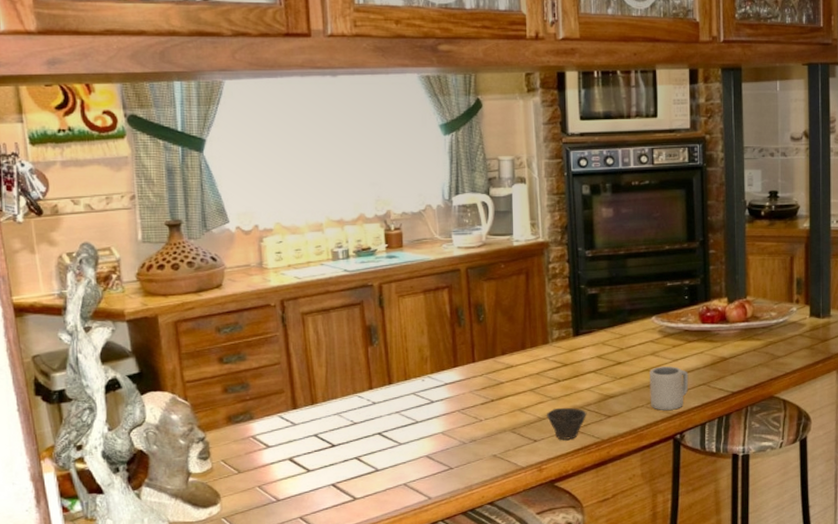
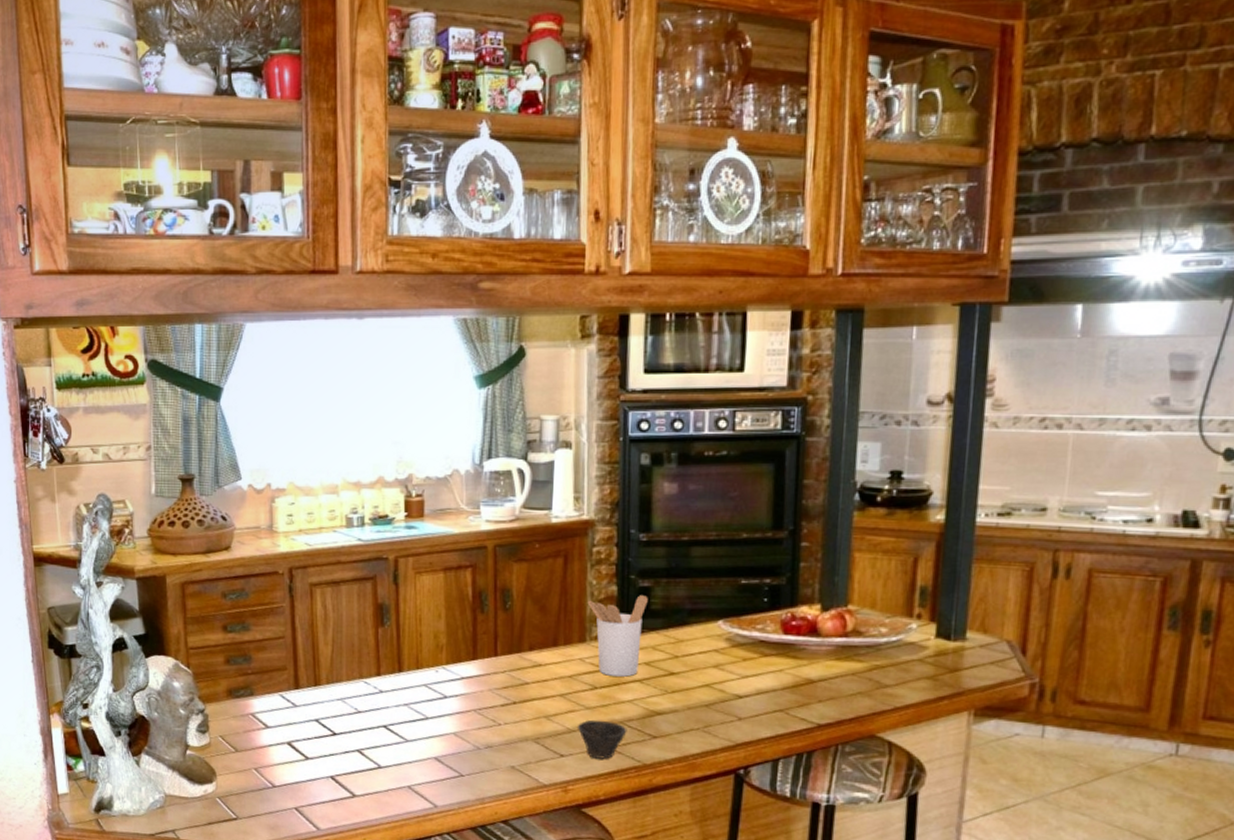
utensil holder: none [547,301,596,370] -> present [587,595,648,677]
cup: present [650,366,689,410] -> none [708,683,762,738]

